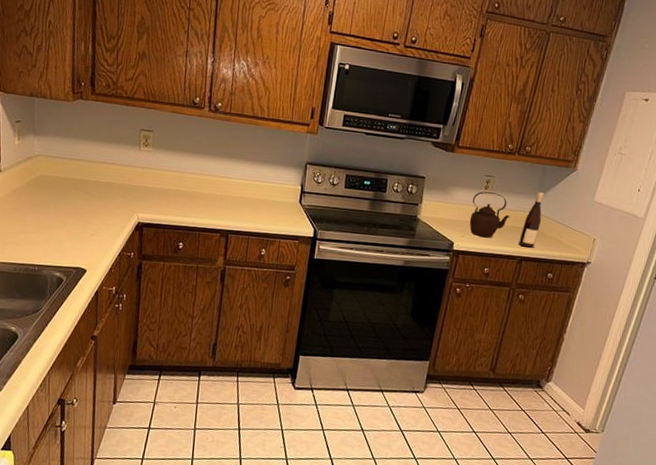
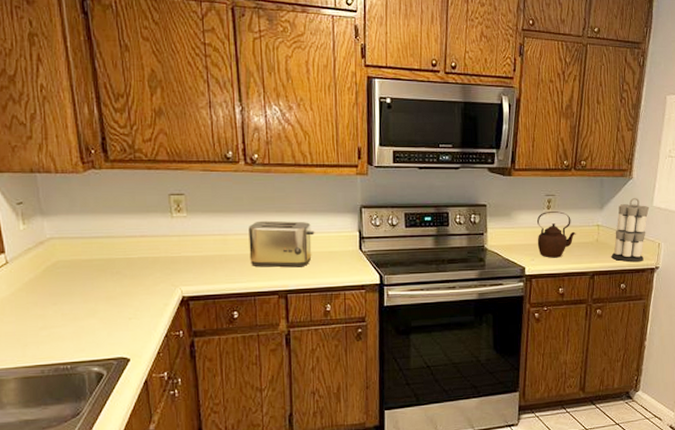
toaster: none [200,163,262,211] -> present [248,220,315,268]
bottle: present [519,192,545,249] -> none [588,205,607,263]
spice rack: none [542,189,590,255] -> present [611,197,650,263]

